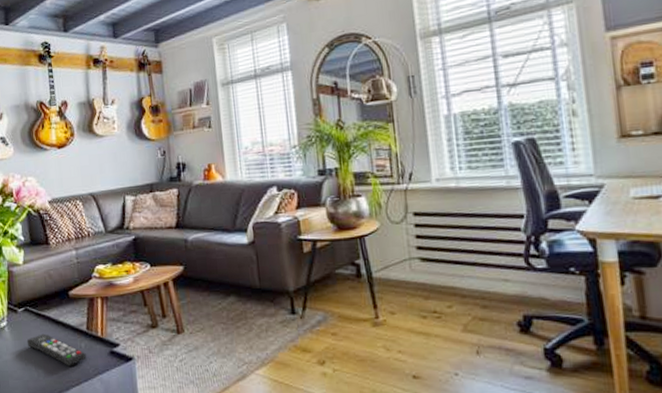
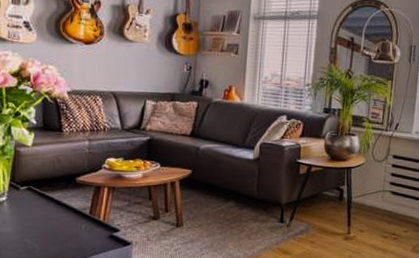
remote control: present [26,333,86,367] -> none [25,212,85,244]

